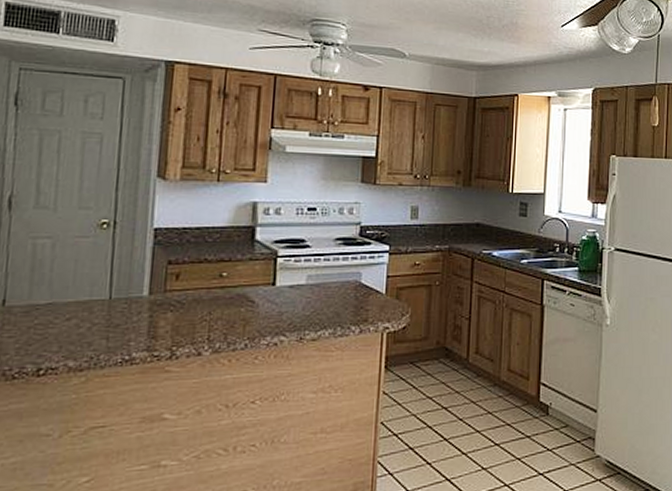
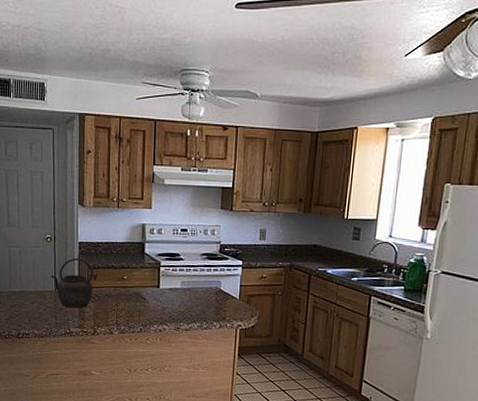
kettle: none [104,250,176,323] -> present [51,258,94,308]

